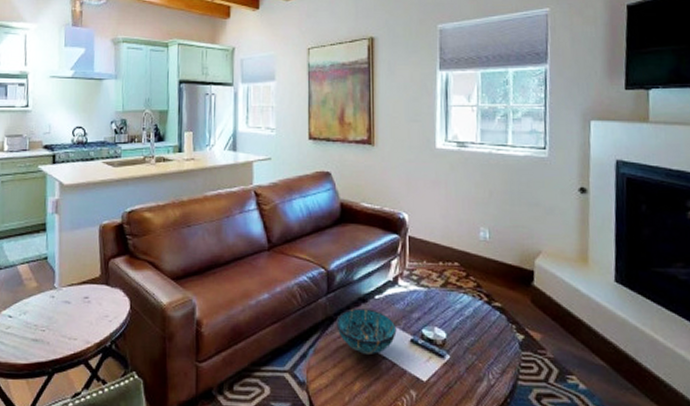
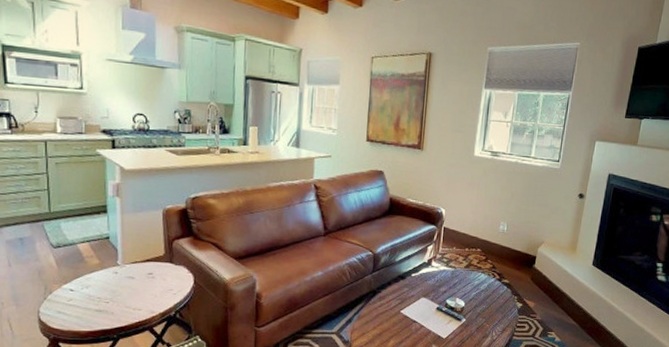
decorative bowl: present [336,308,397,354] -> none [378,284,427,319]

